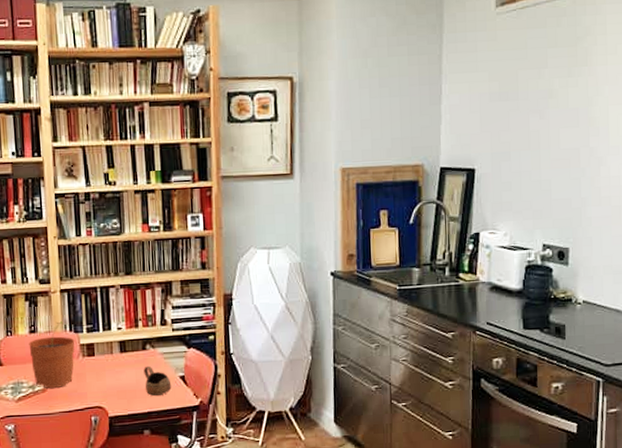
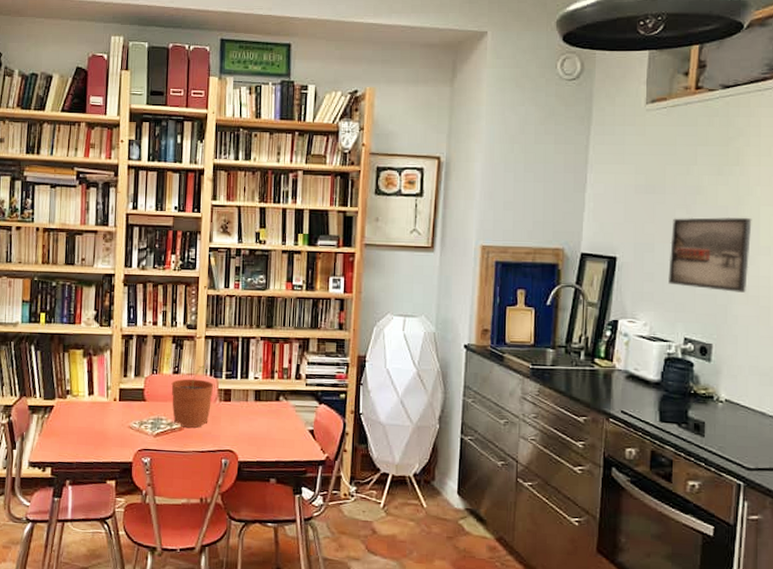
cup: present [144,365,172,397] -> none [275,416,301,447]
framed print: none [525,118,602,195] -> present [668,217,752,293]

